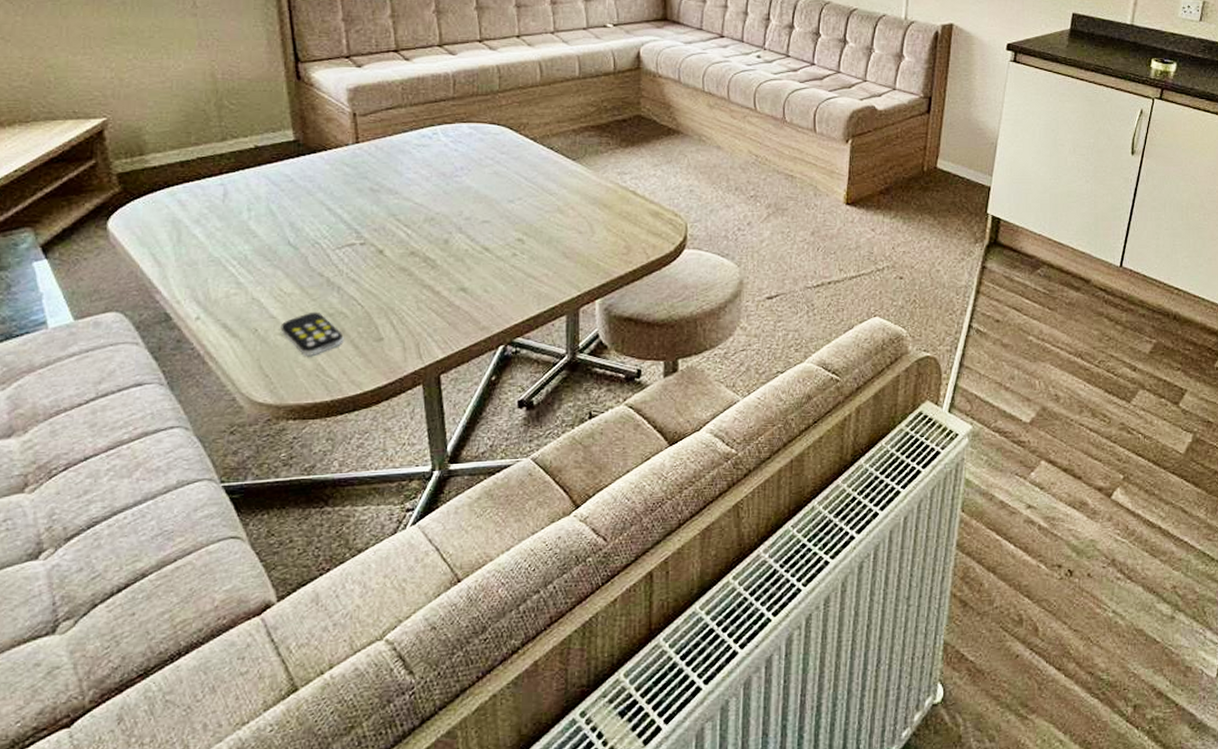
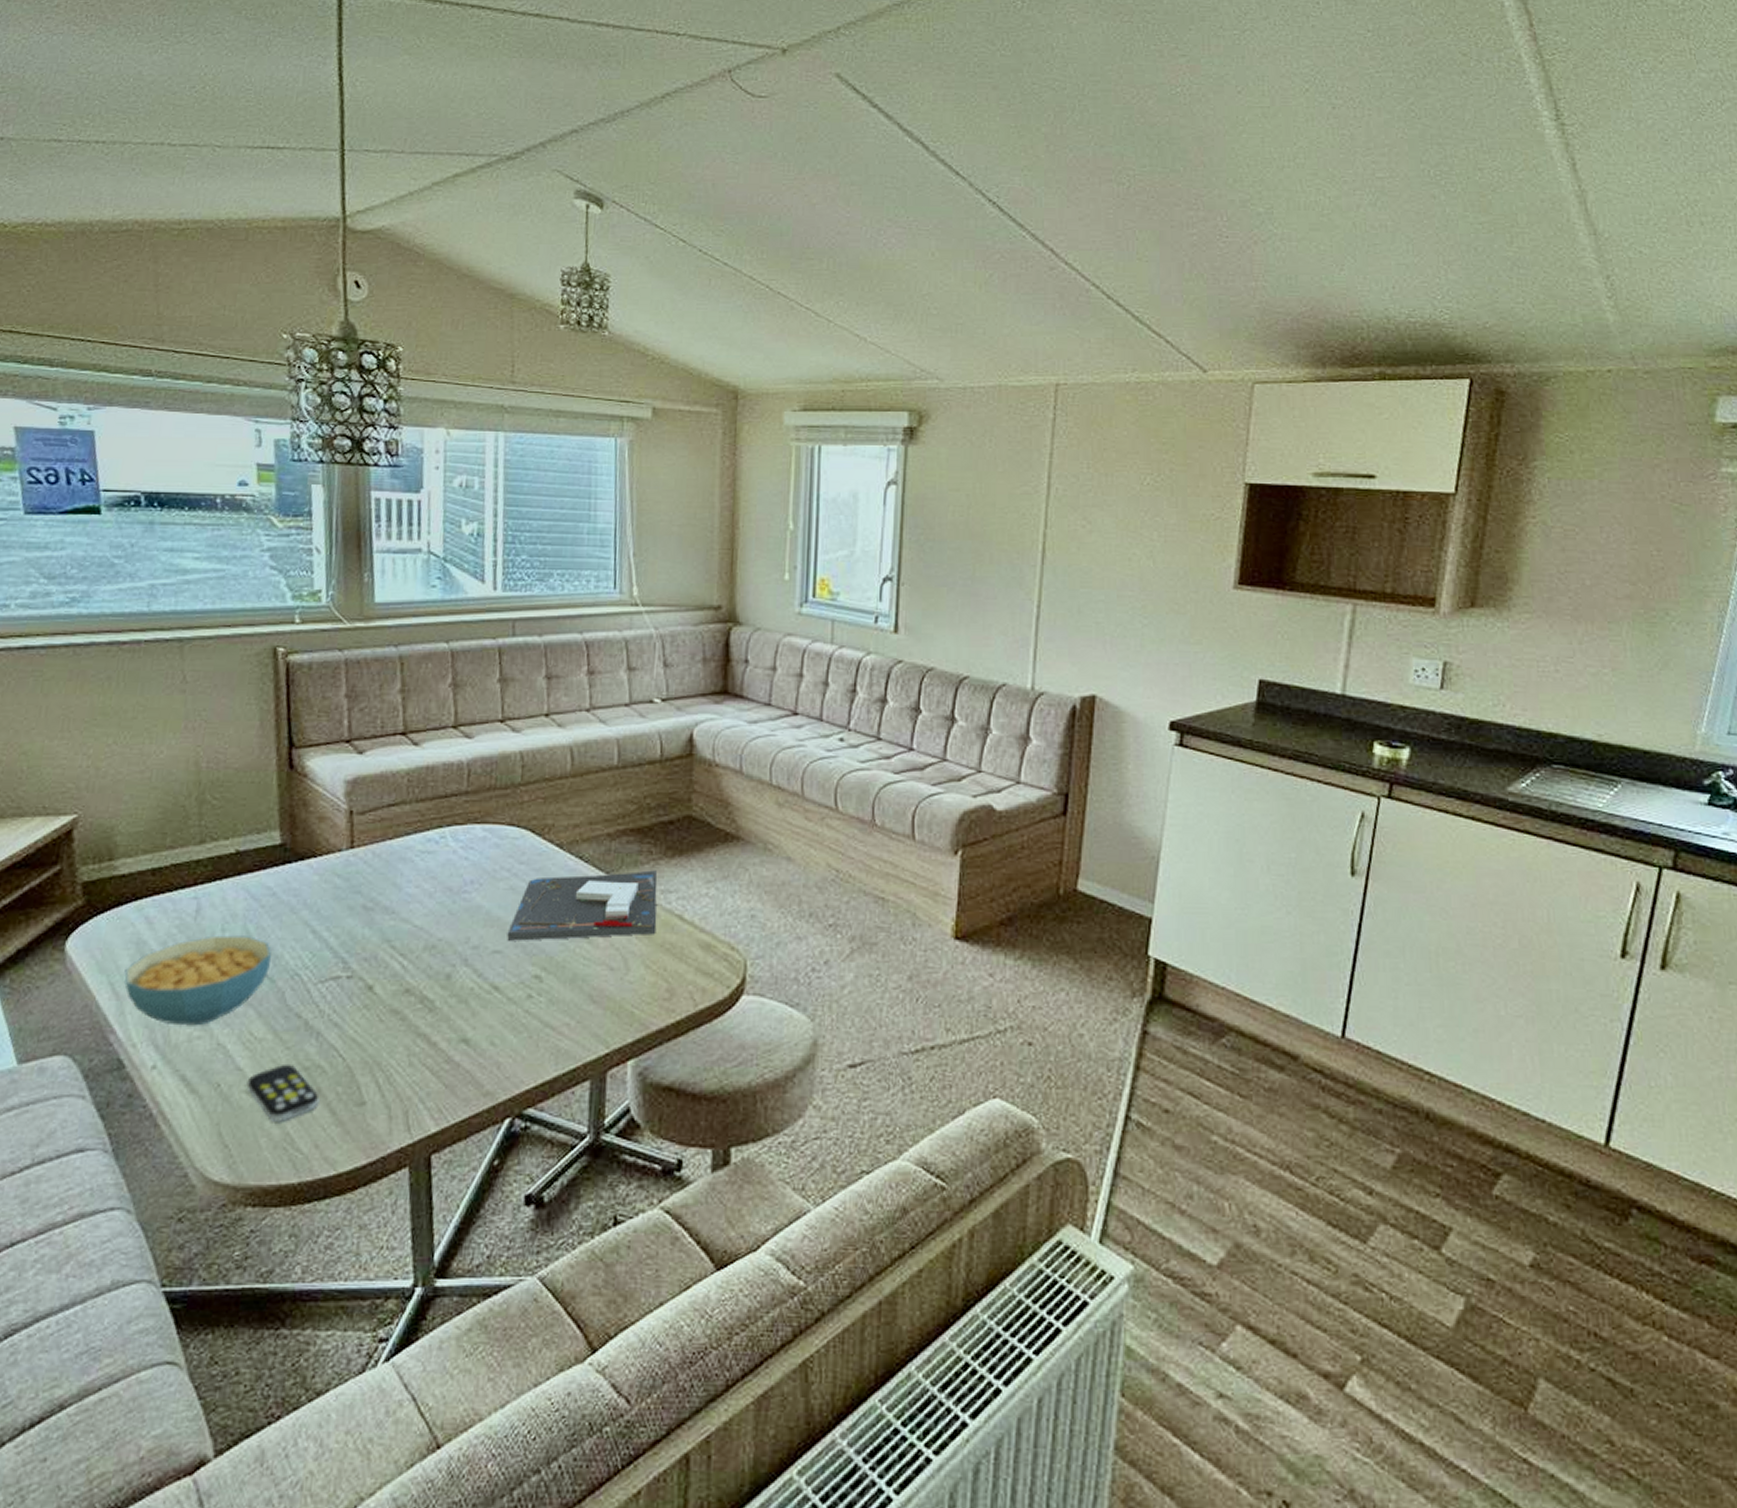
cereal bowl: none [164,214,293,286] -> present [124,935,271,1026]
board game: none [493,157,615,213] -> present [507,870,658,941]

